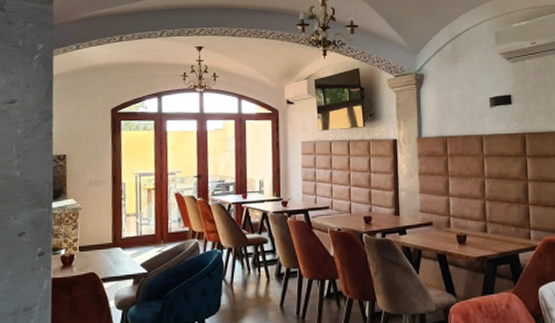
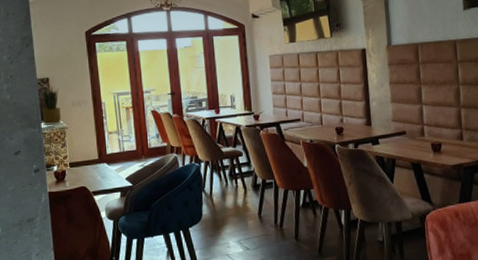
planter: none [54,164,76,205] -> present [40,87,61,125]

